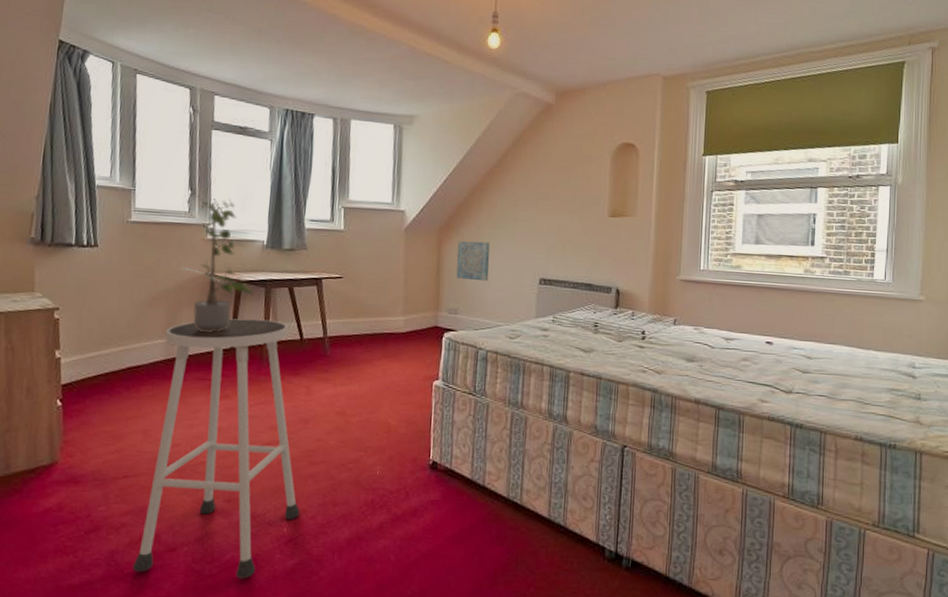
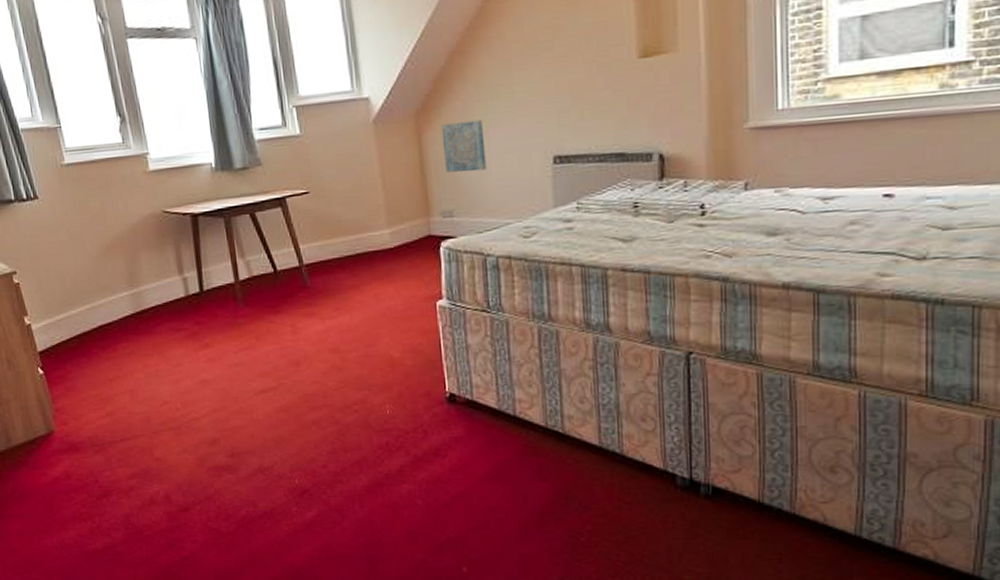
stool: present [132,318,300,579] -> none [128,254,310,534]
potted plant: present [180,198,253,332] -> none [128,119,212,277]

